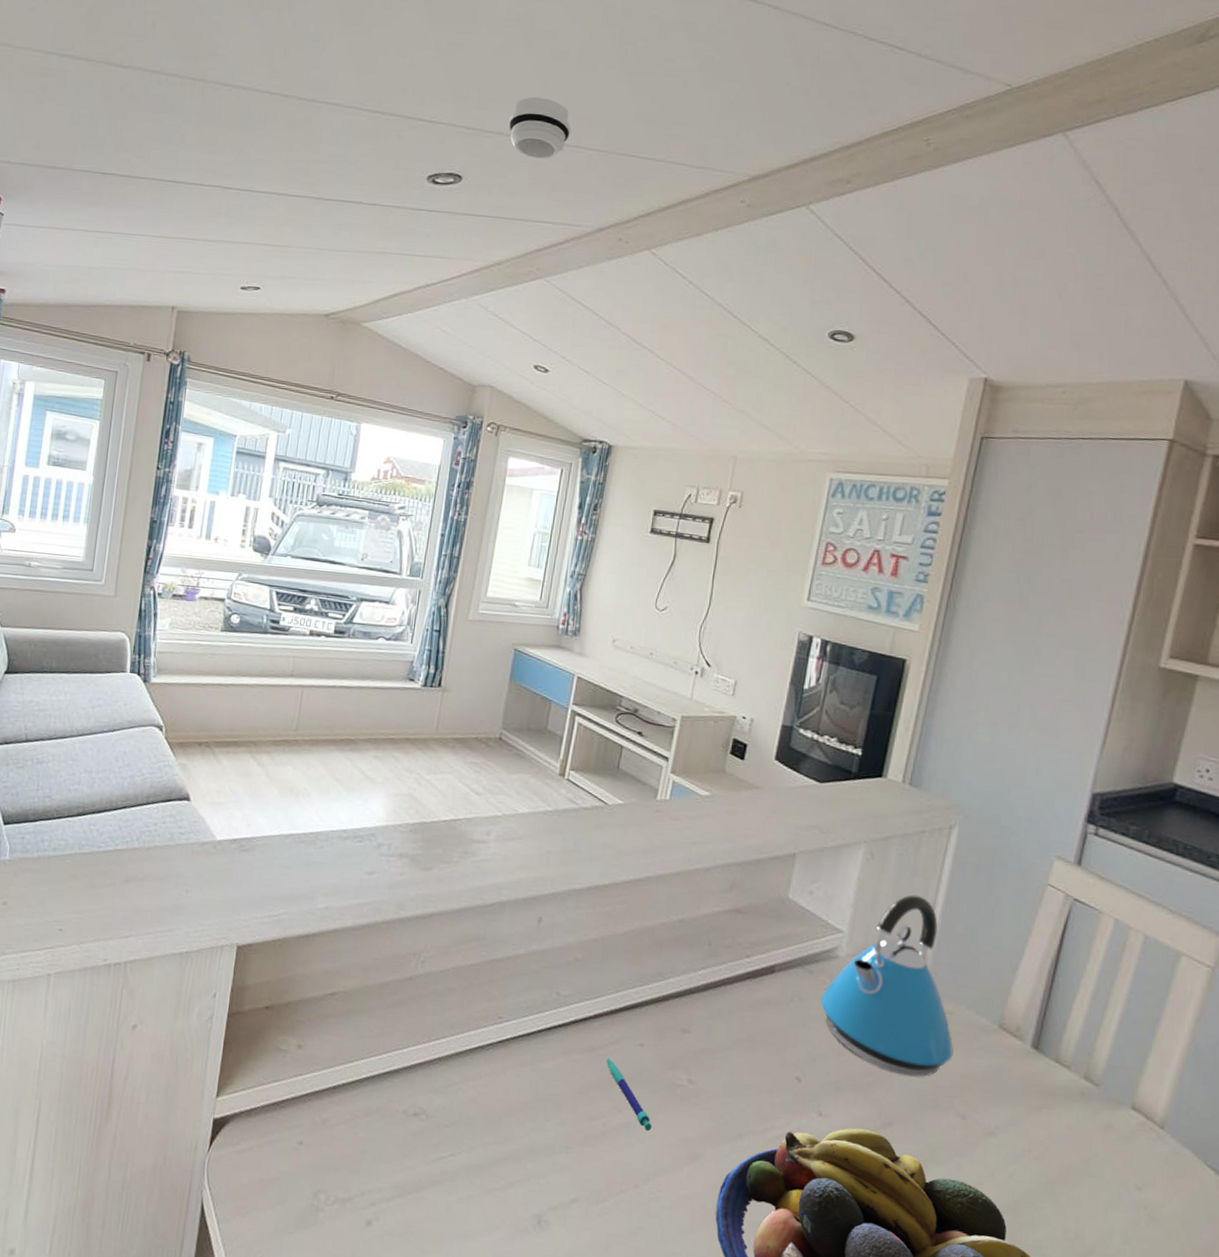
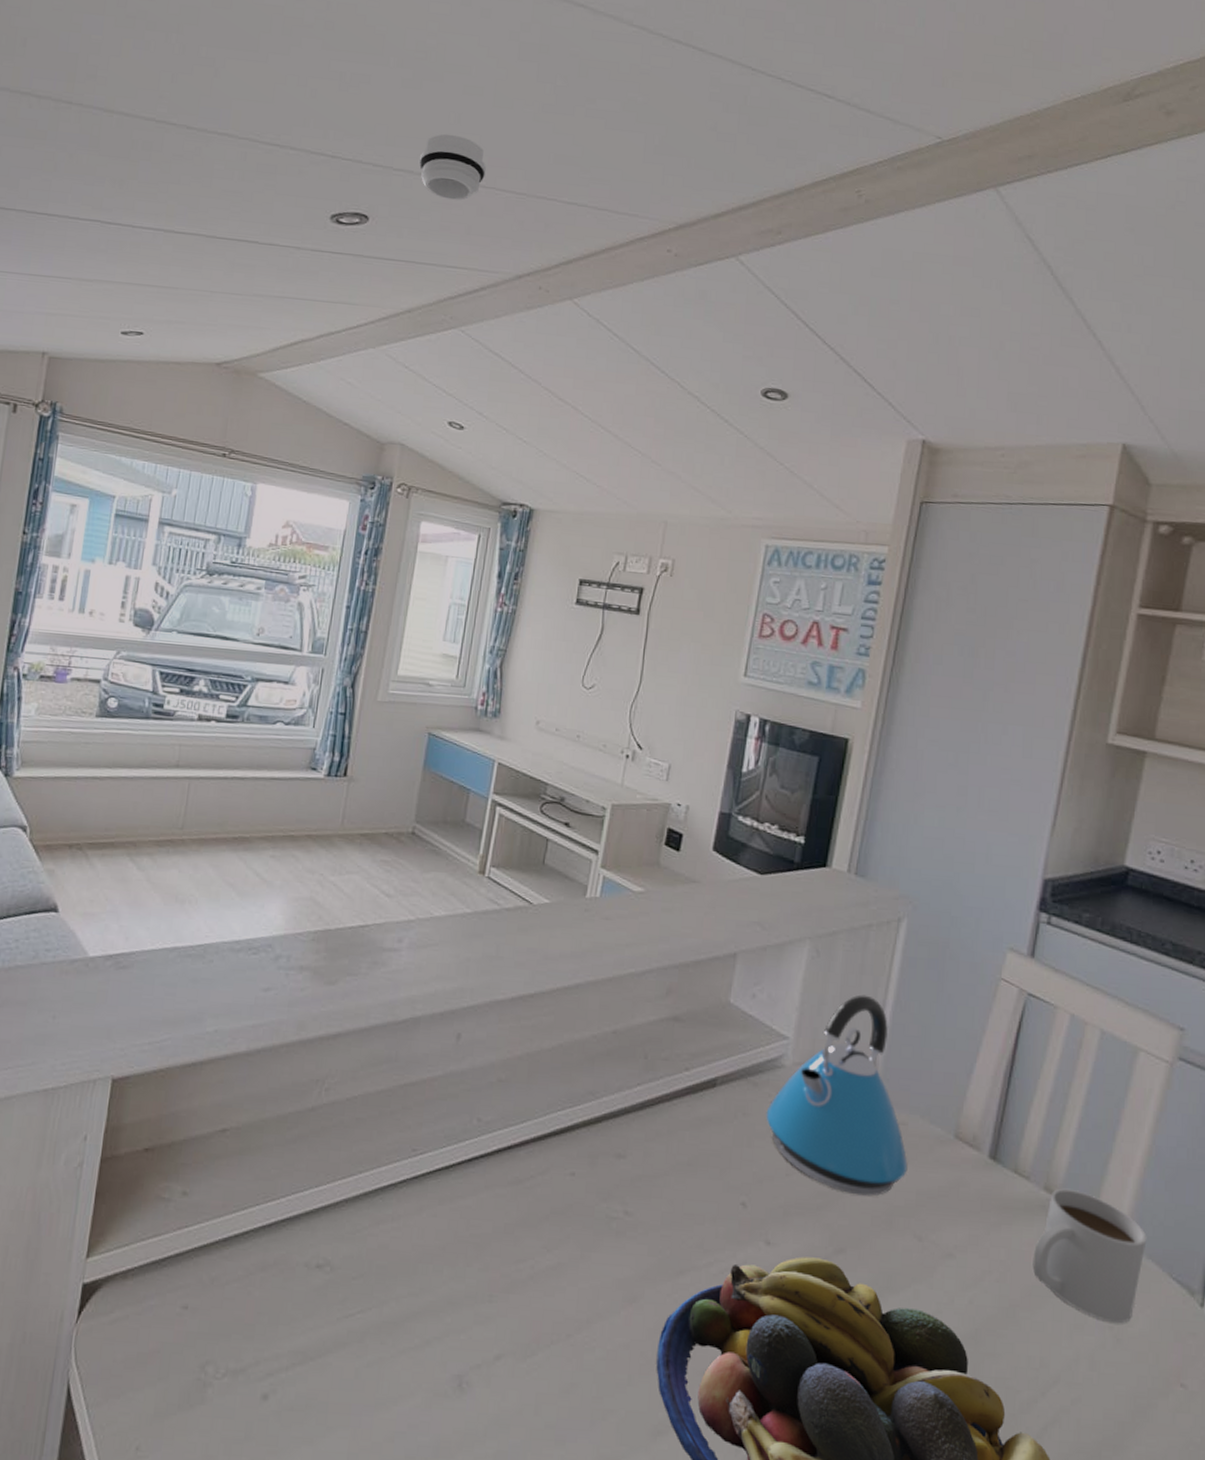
pen: present [606,1057,652,1132] -> none [533,1190,585,1273]
mug: none [1070,1078,1183,1204] -> present [1032,1188,1147,1324]

